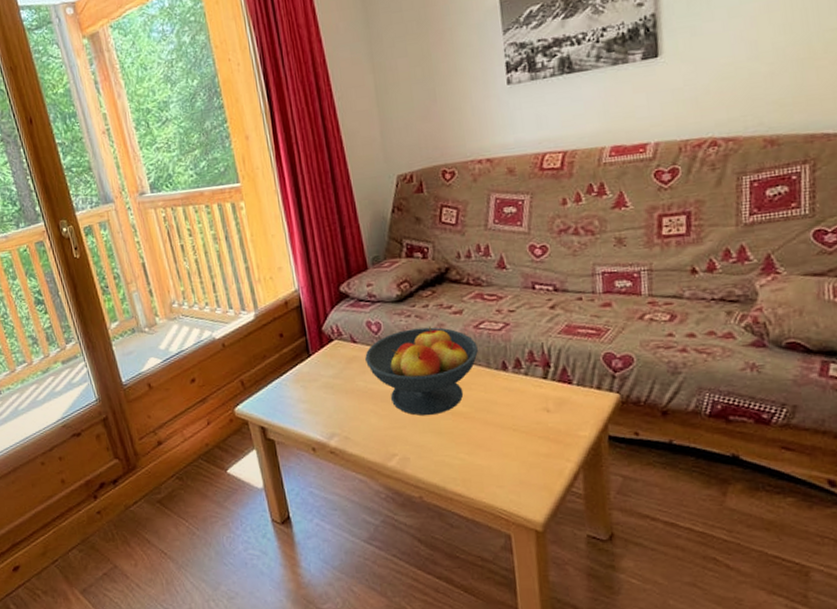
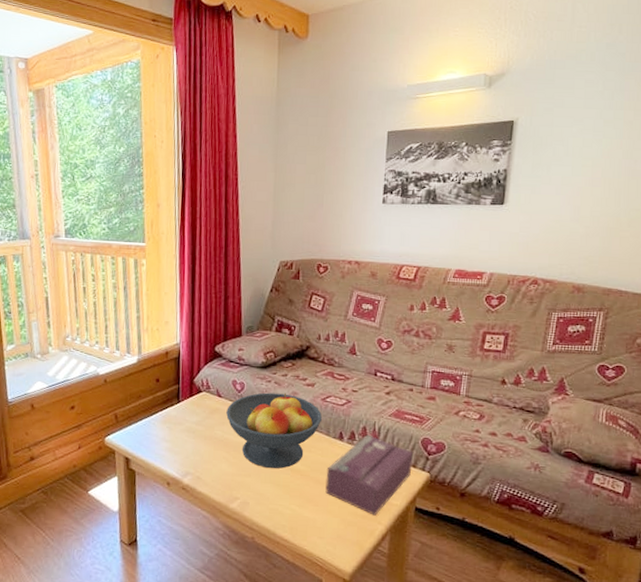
tissue box: none [493,359,597,453] -> present [325,434,414,516]

